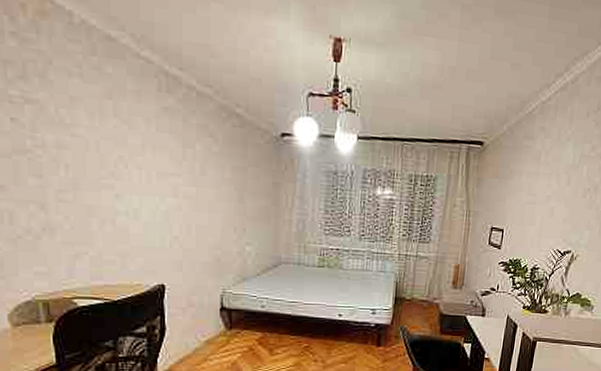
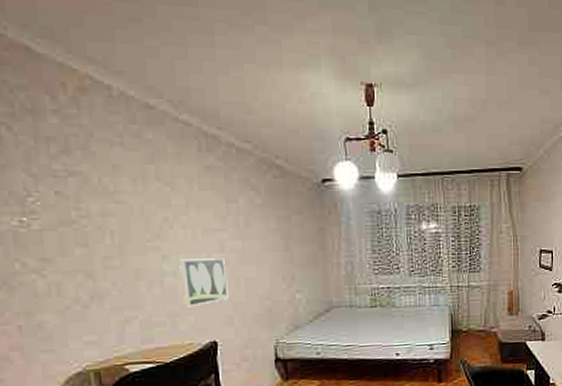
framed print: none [132,200,179,249] -> present [179,258,229,308]

